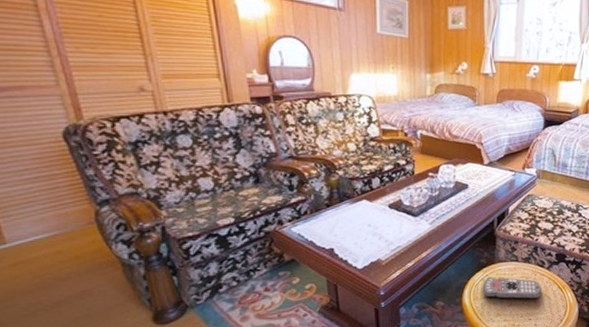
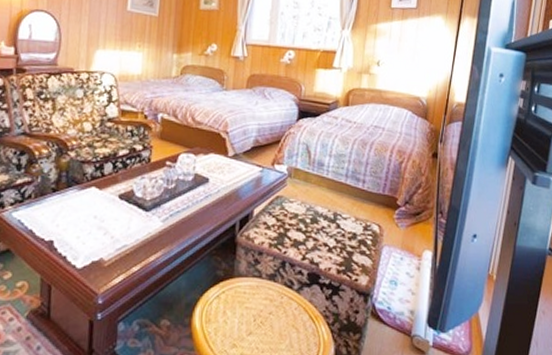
remote control: present [483,276,542,300] -> none [217,294,289,330]

